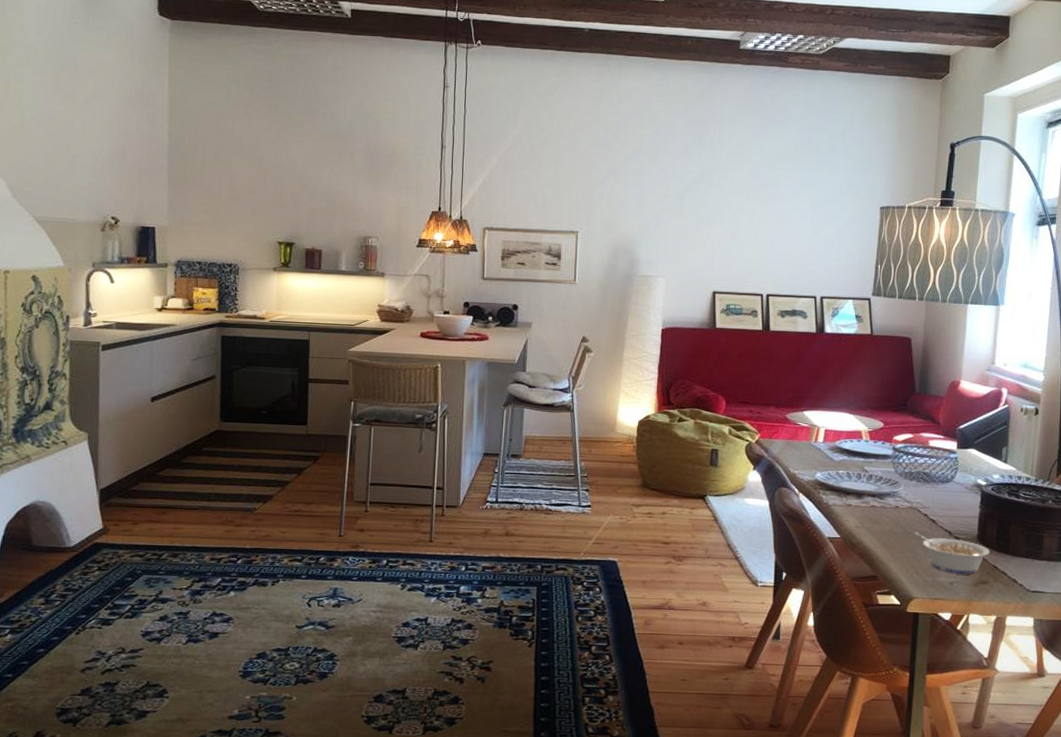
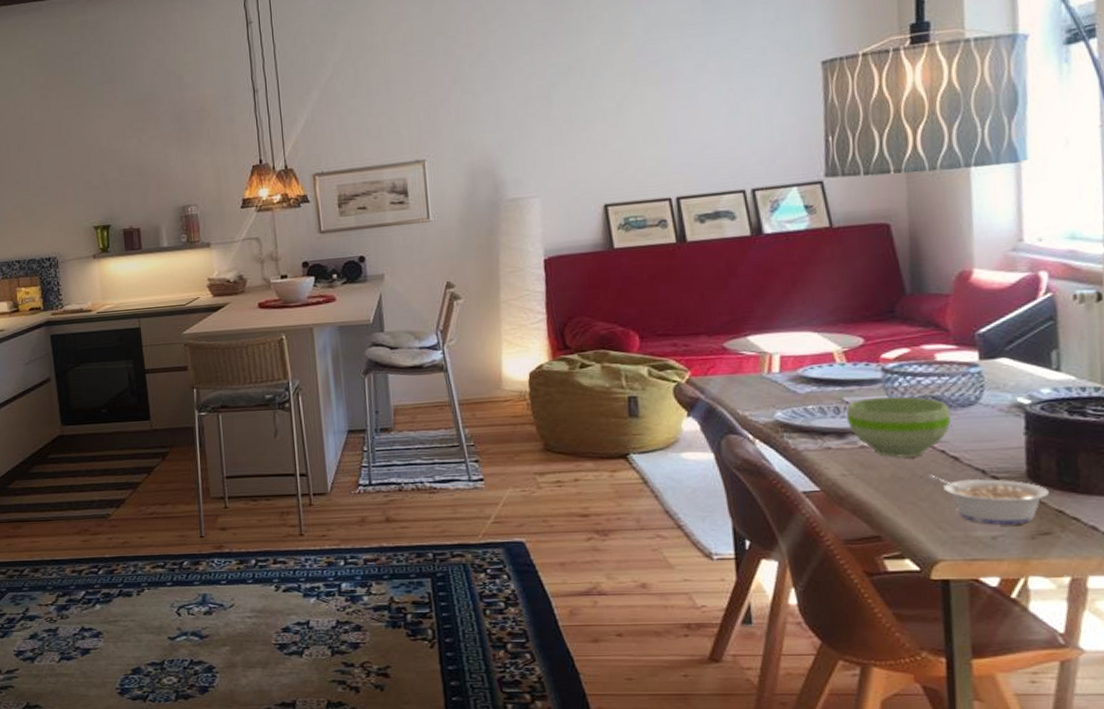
bowl: none [865,469,934,517] -> present [846,396,951,458]

